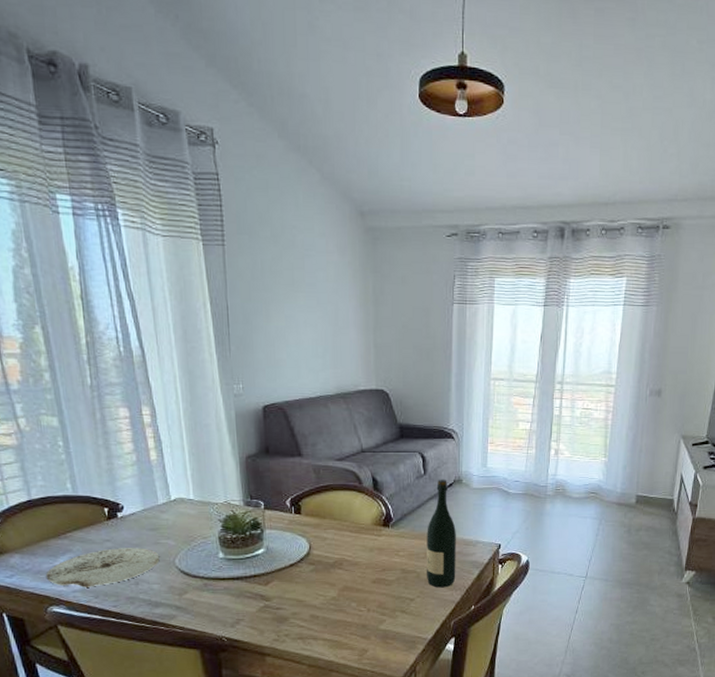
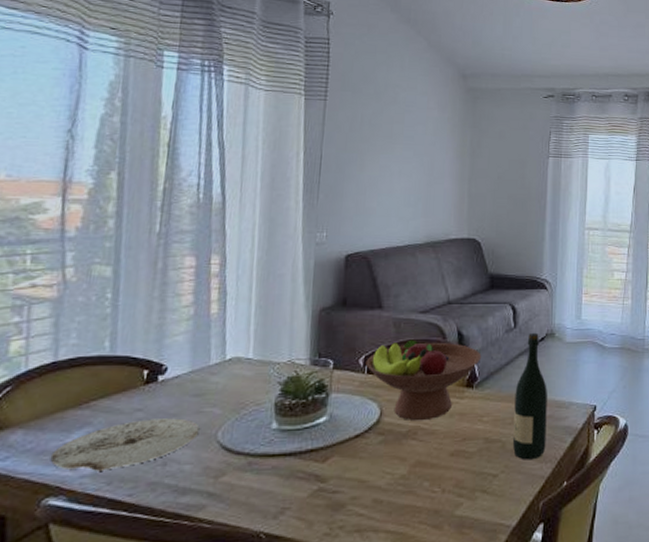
fruit bowl: none [292,484,395,554] -> present [366,339,482,421]

